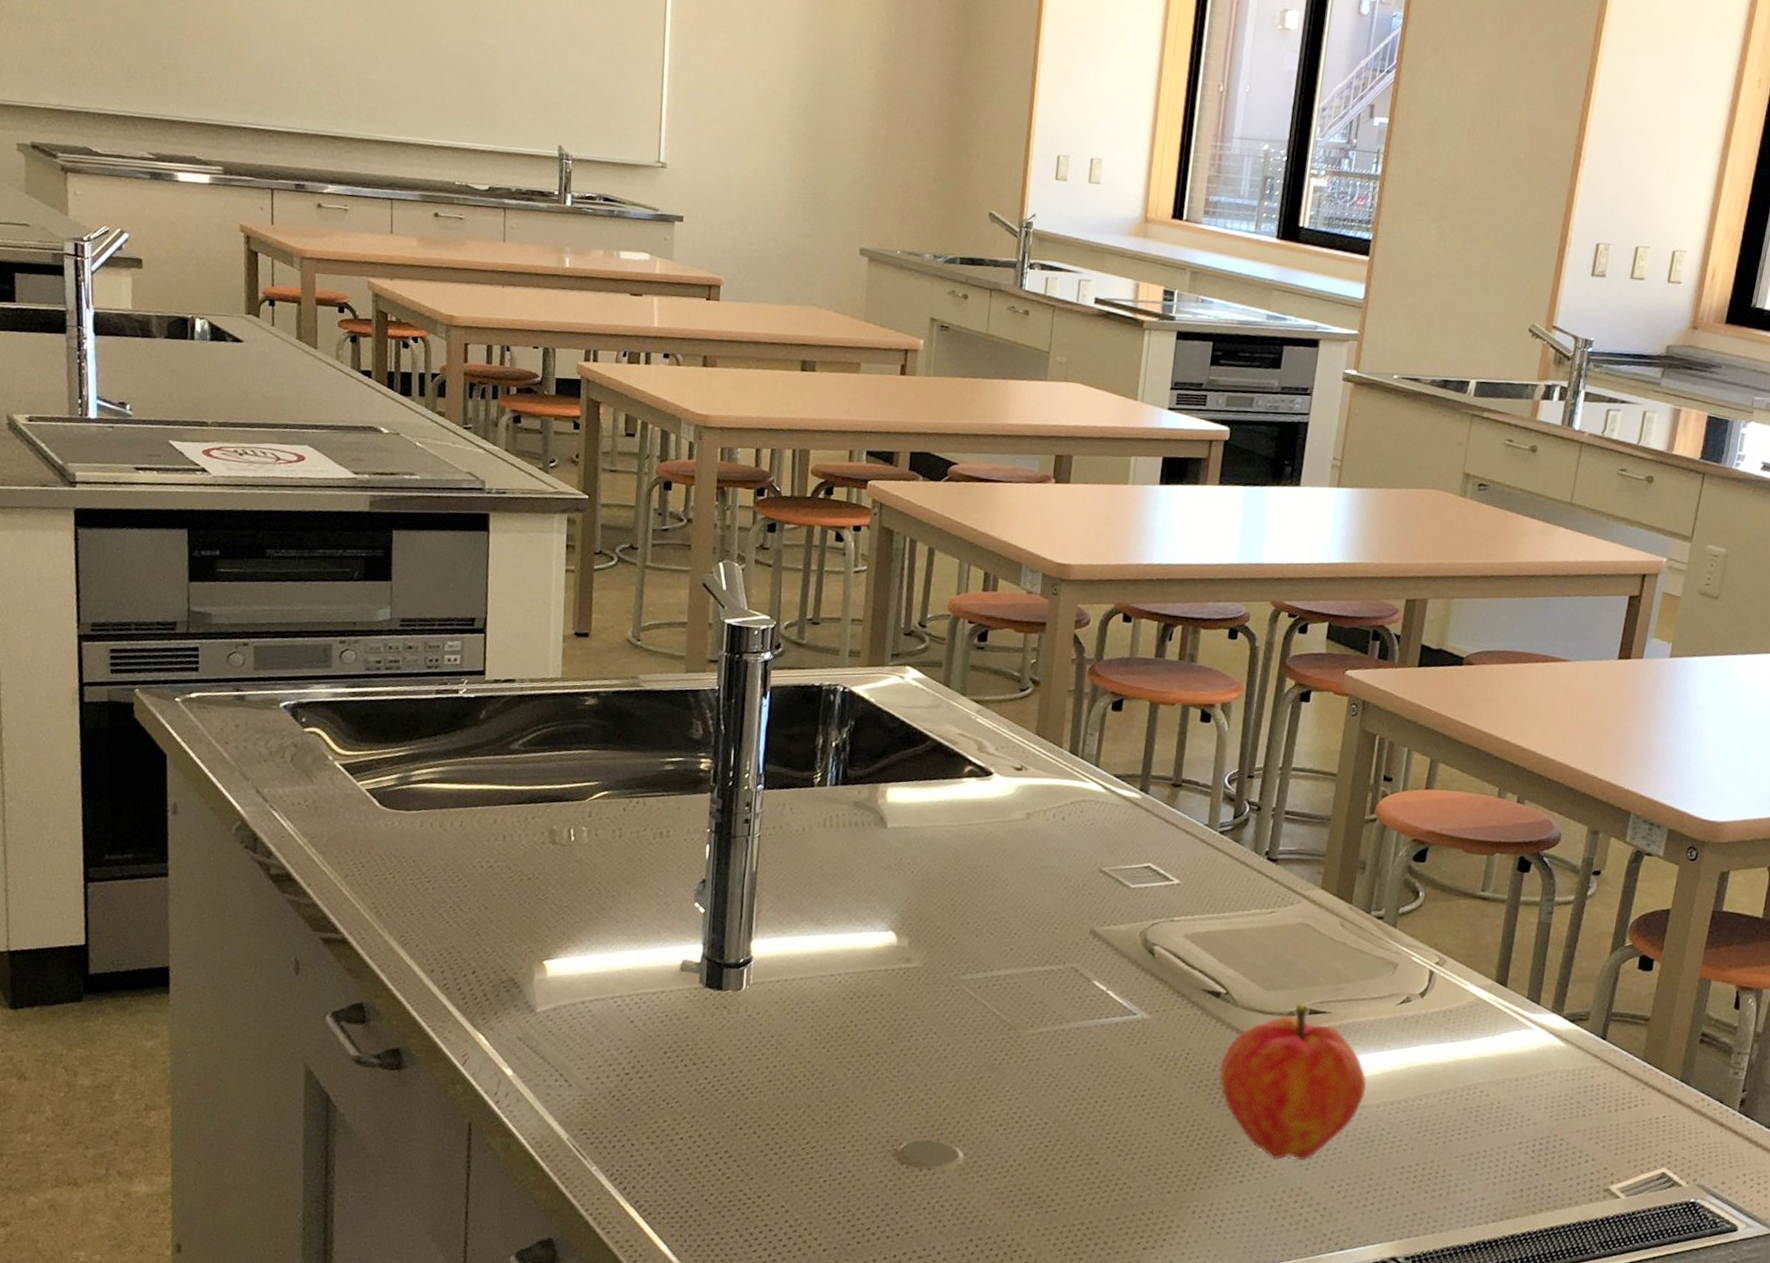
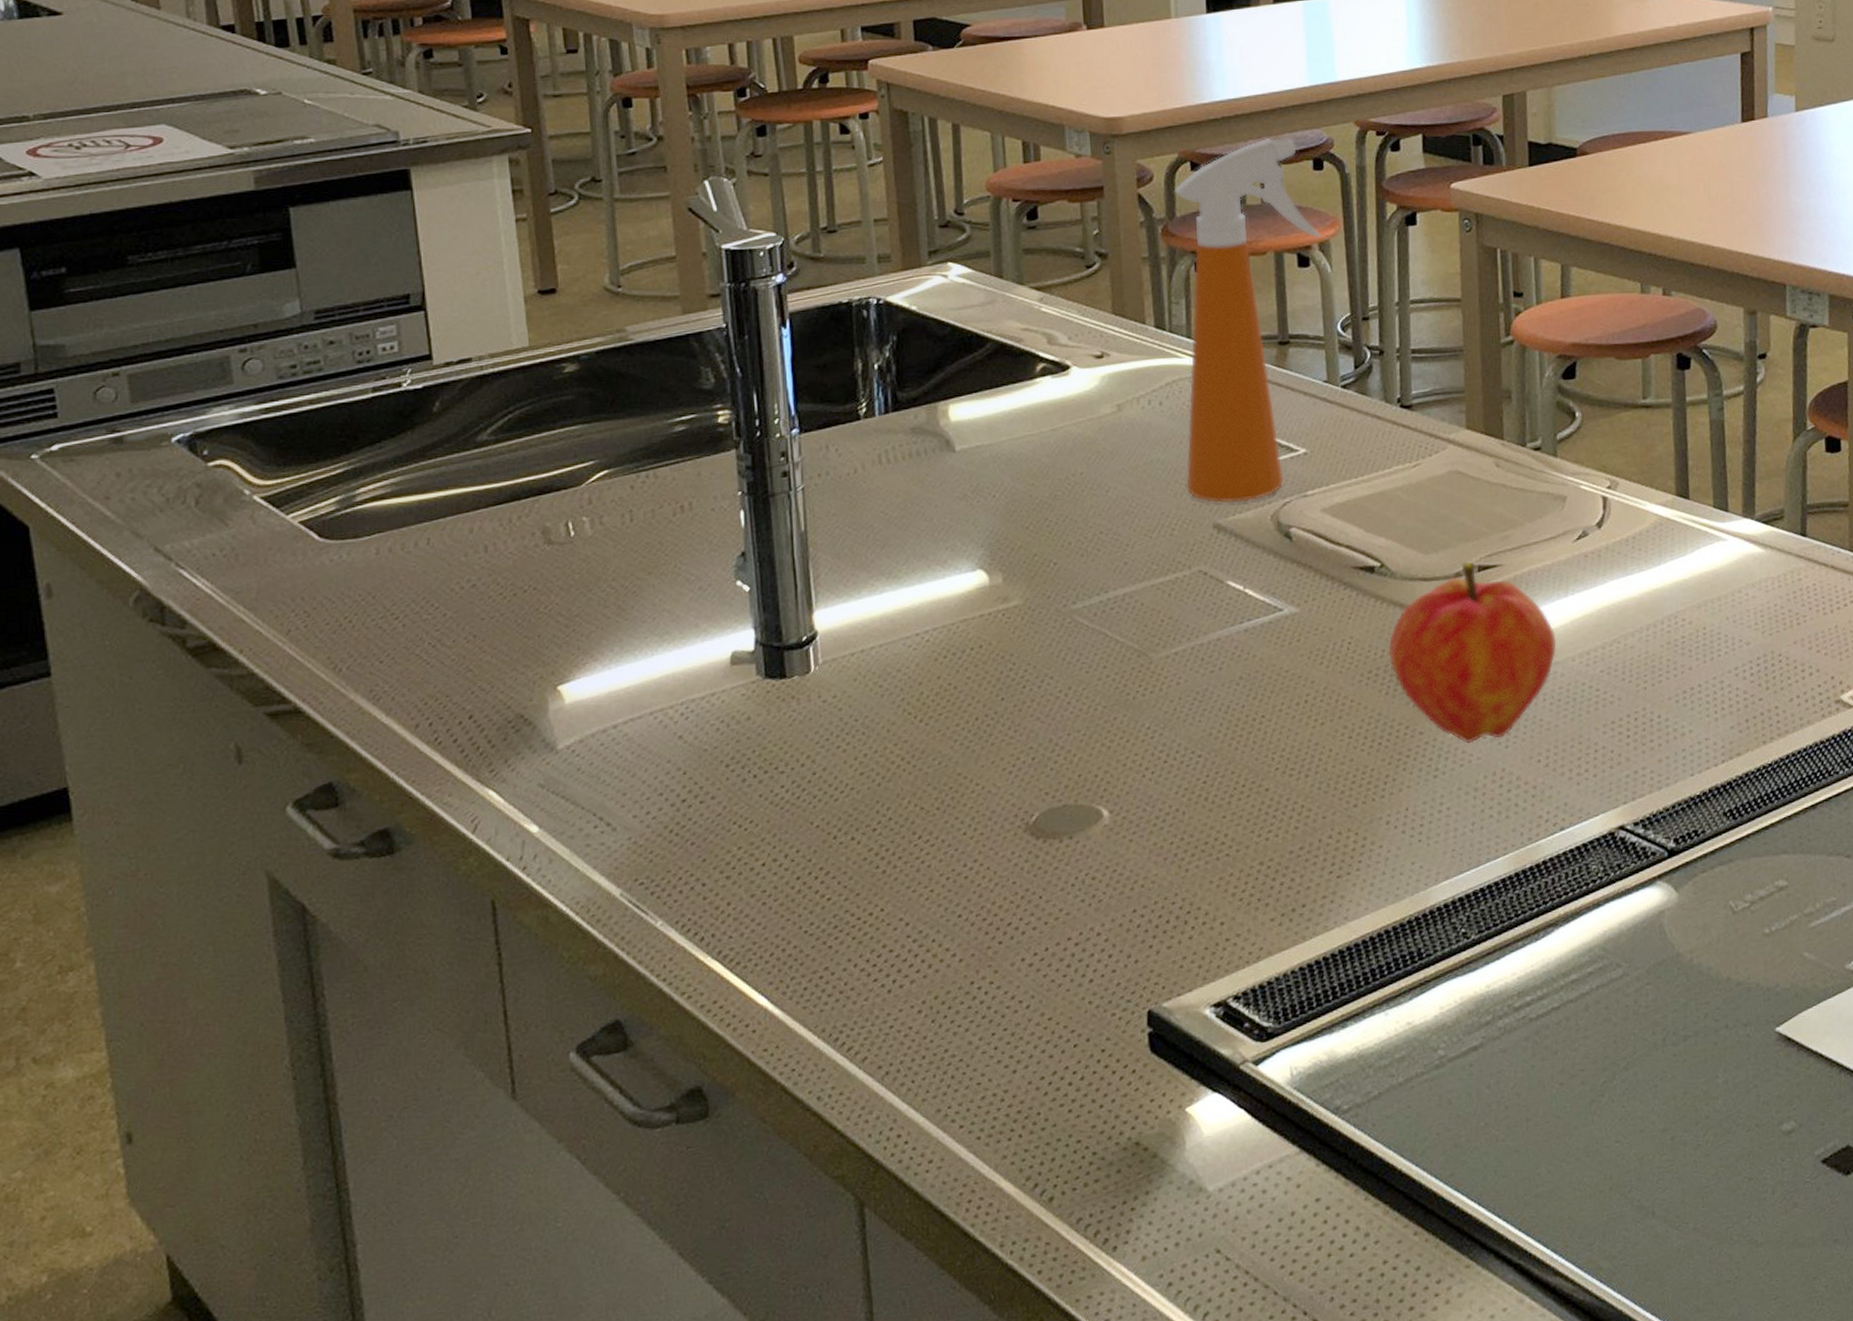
spray bottle: none [1073,603,1225,917] -> present [1174,136,1321,503]

